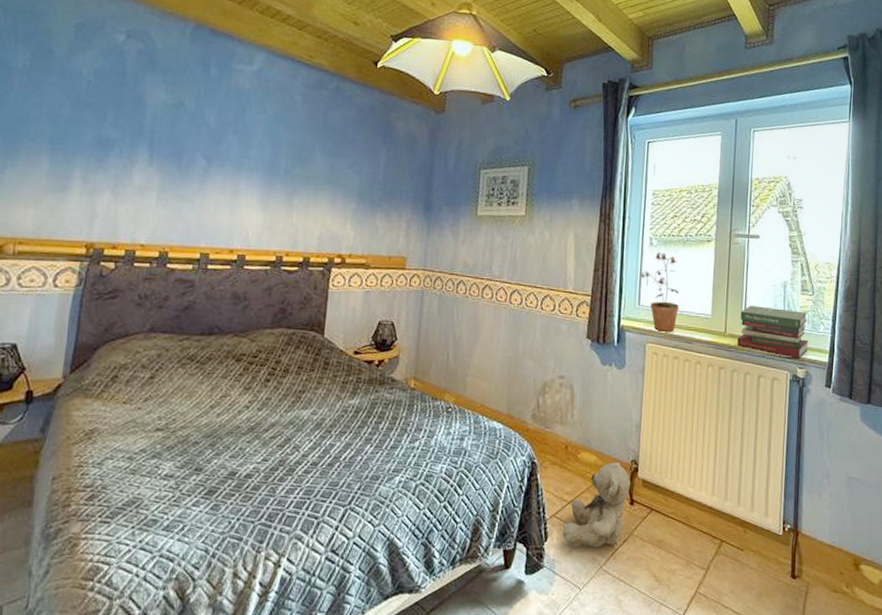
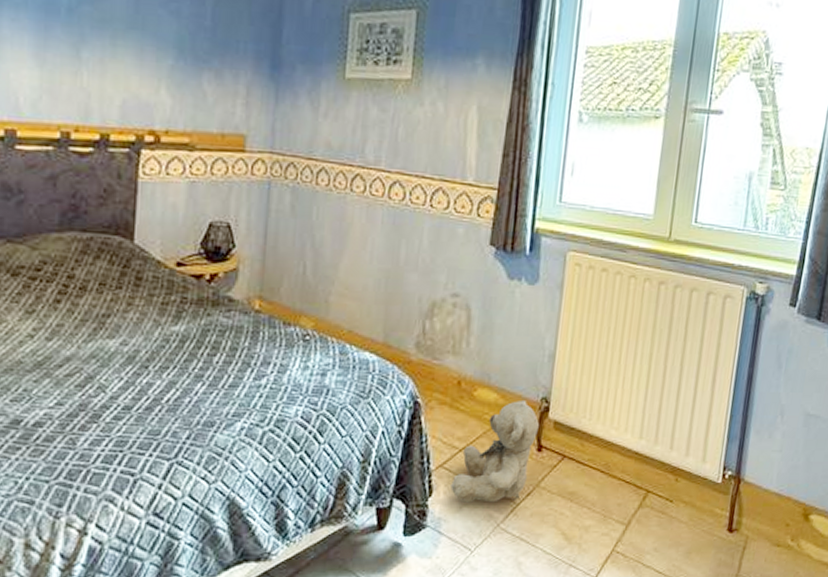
potted plant: present [641,252,679,332] -> none [564,131,613,237]
books: present [737,305,808,359] -> none [683,203,775,271]

